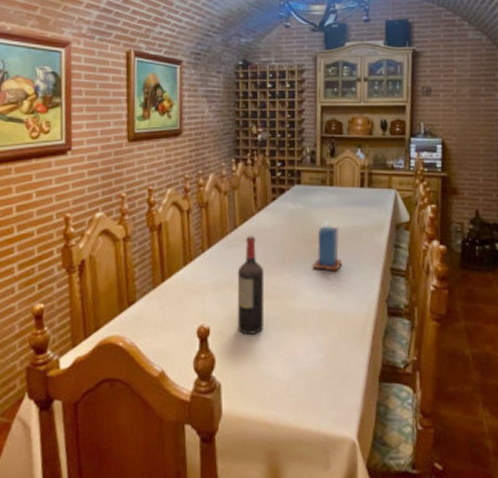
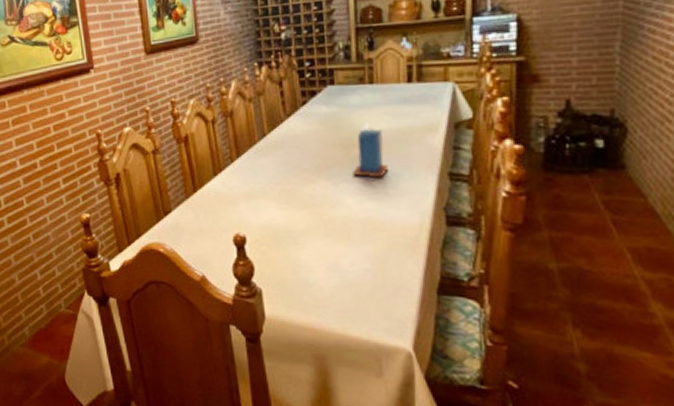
wine bottle: present [237,236,263,335] -> none [269,143,302,243]

